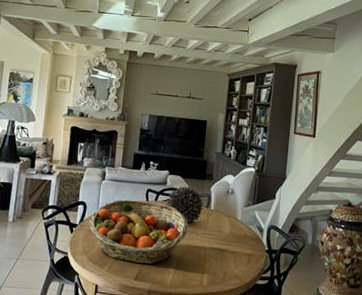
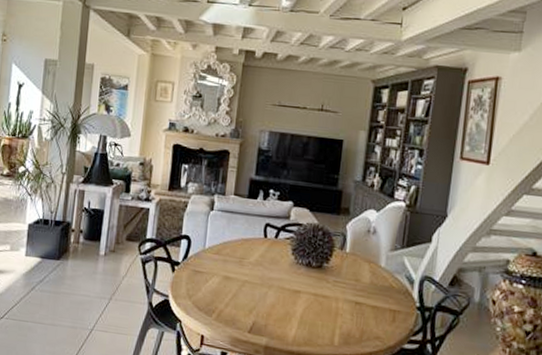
fruit basket: present [89,199,189,265] -> none [194,235,317,316]

